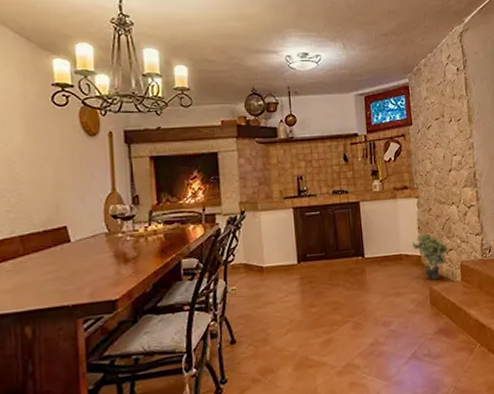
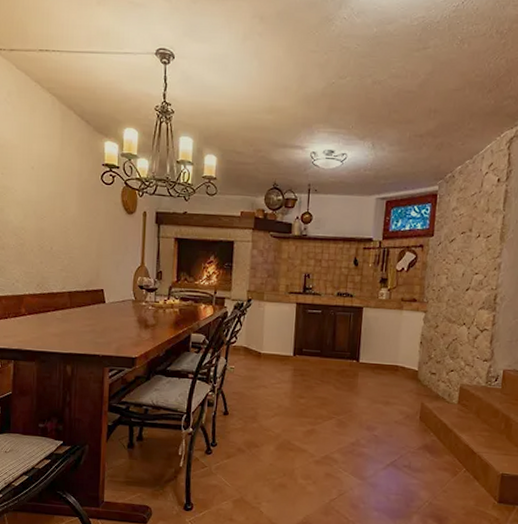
potted plant: present [411,233,450,281] -> none [410,349,451,398]

